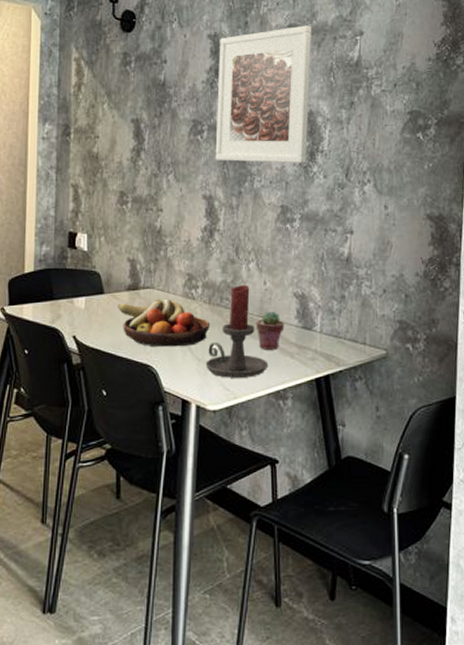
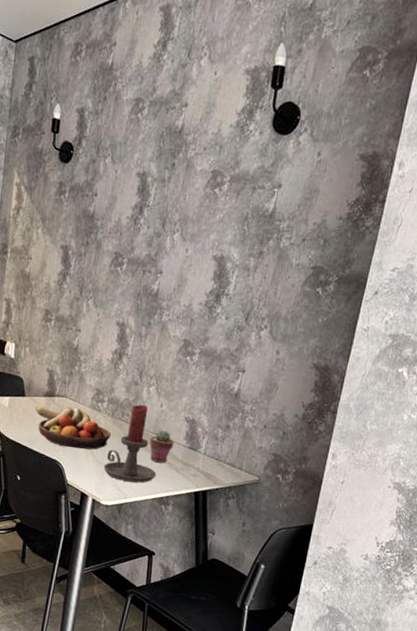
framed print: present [215,25,312,163] -> none [131,172,234,304]

